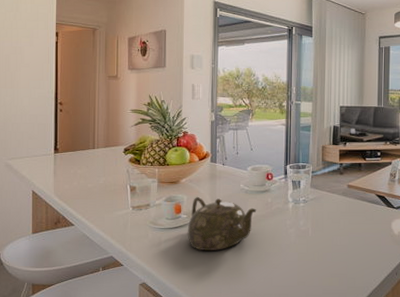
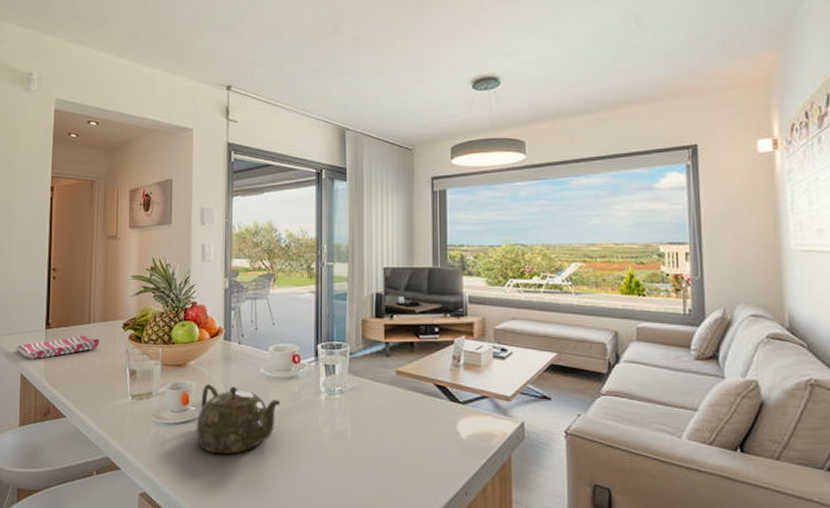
dish towel: none [26,158,104,179] -> present [15,334,101,360]

